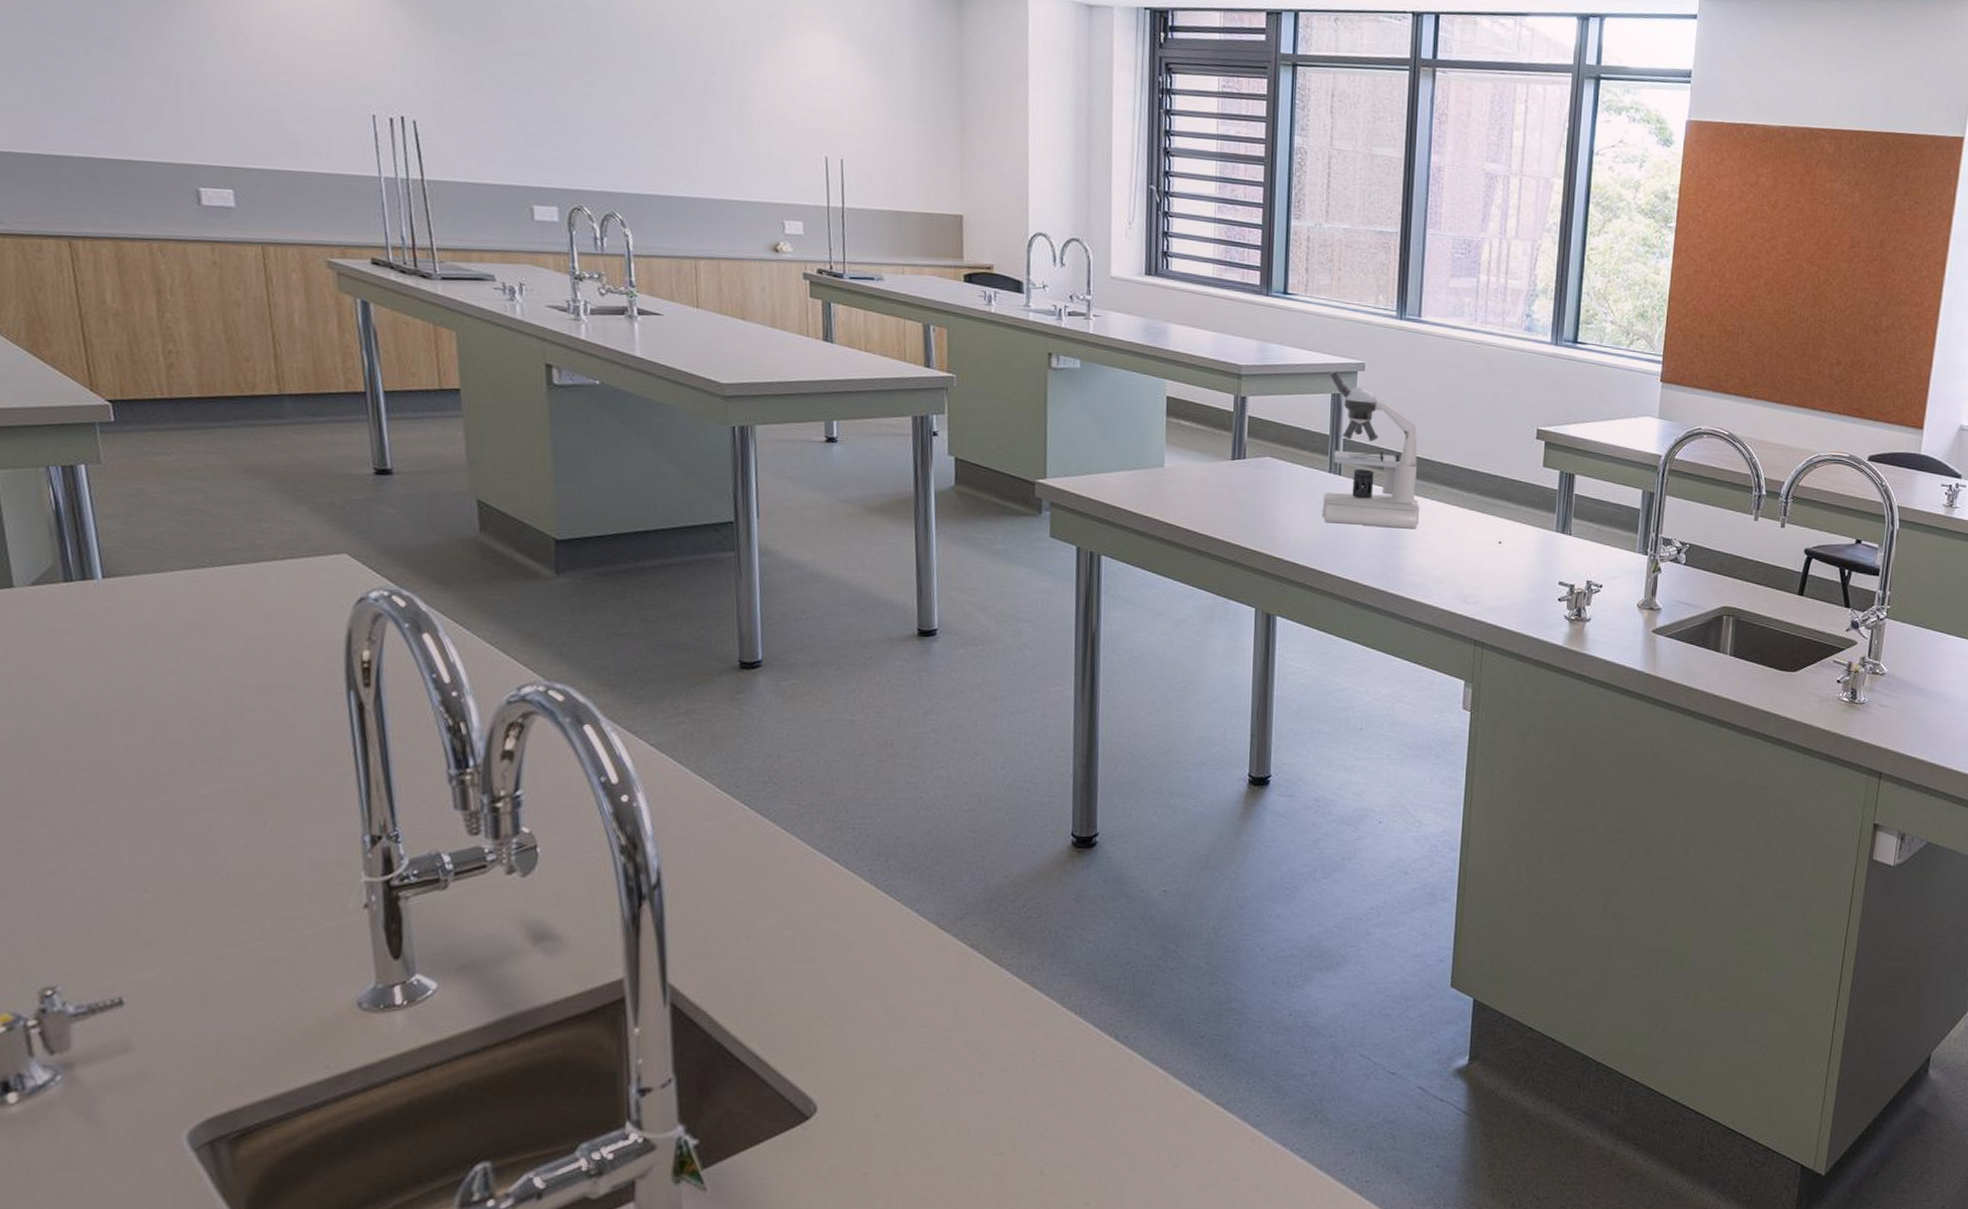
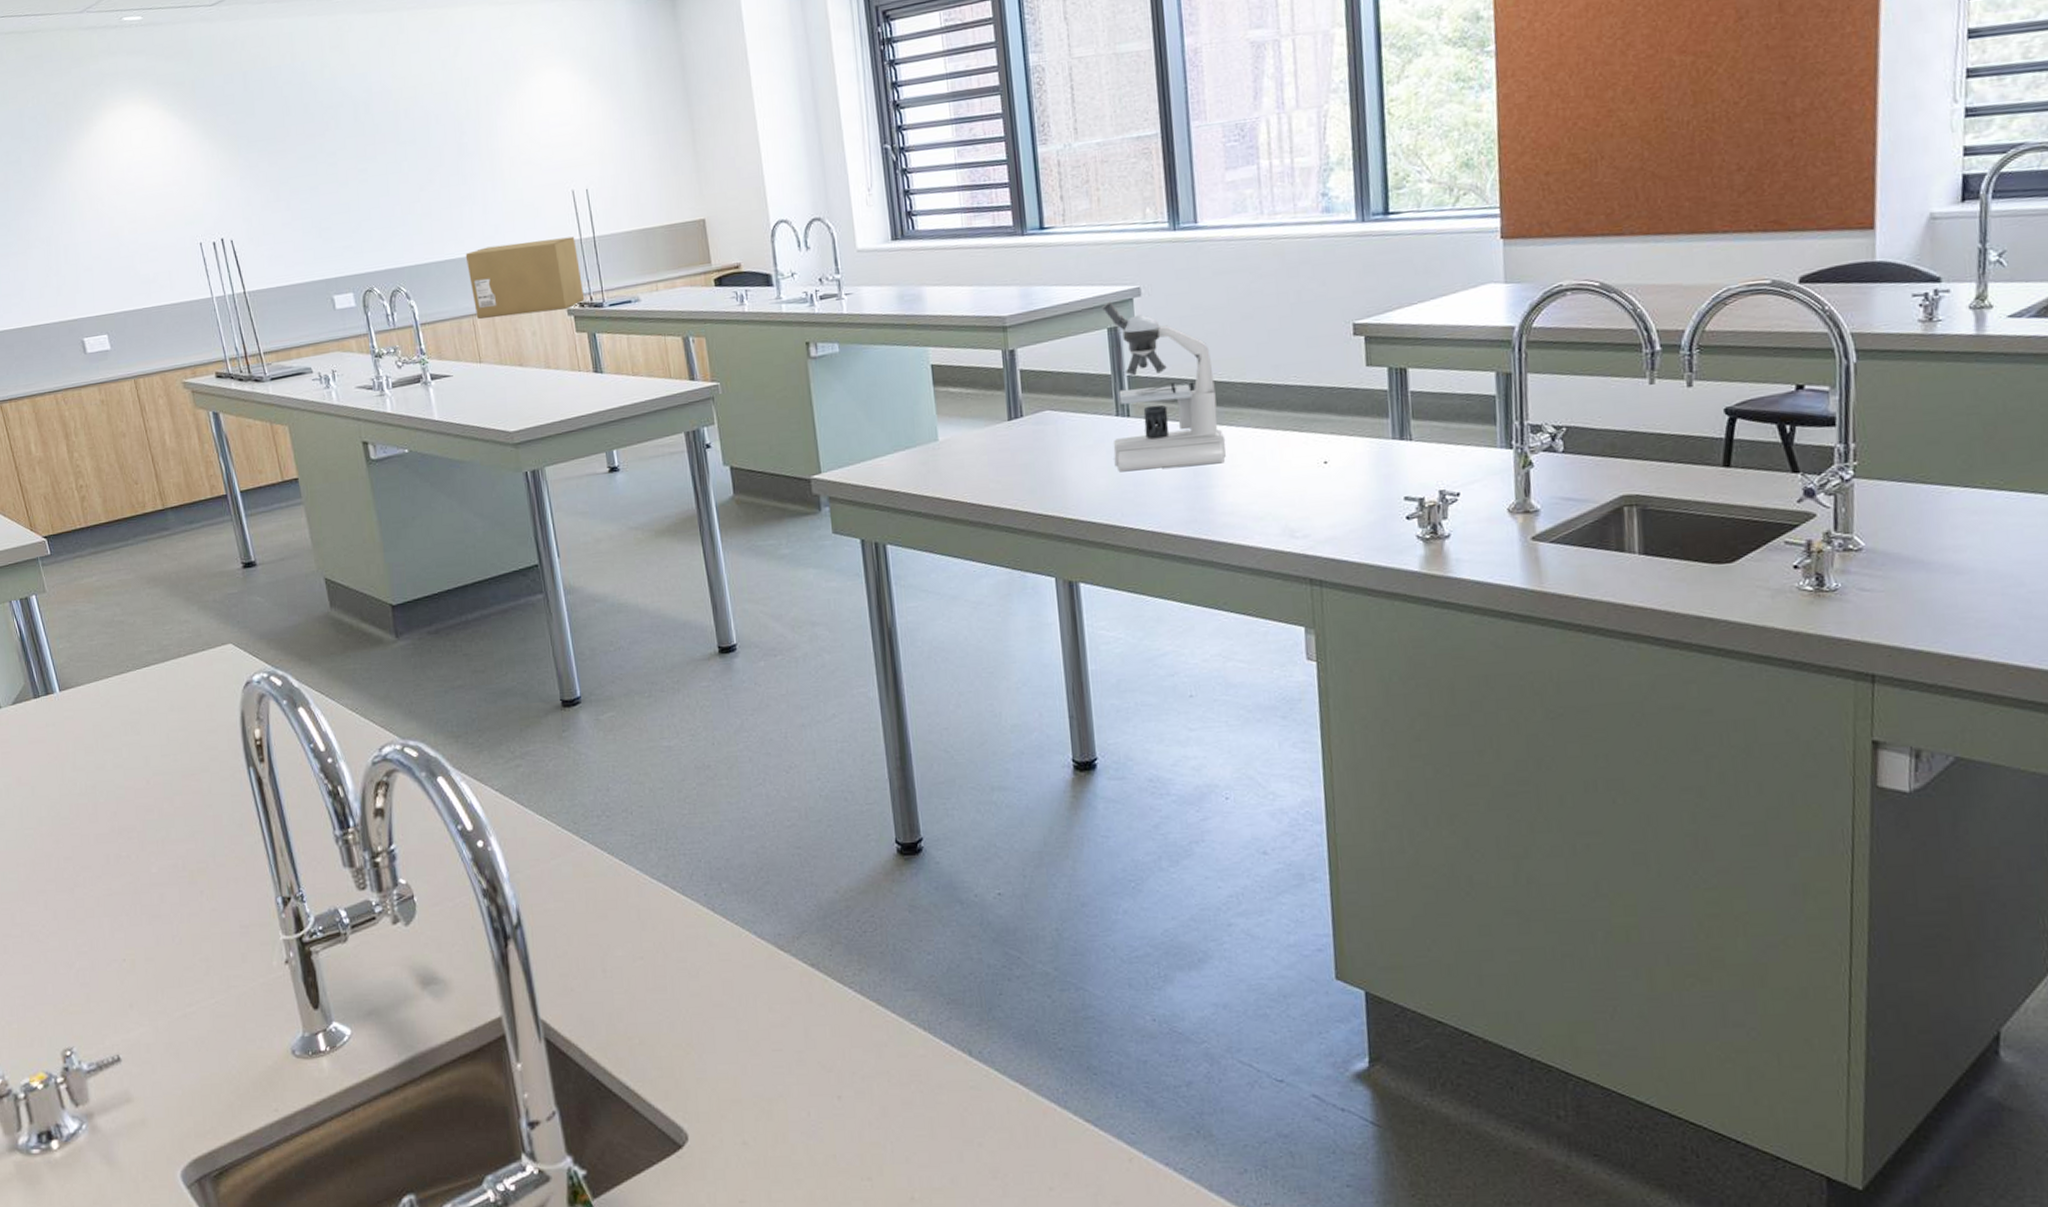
box: none [696,192,824,273] -> present [465,236,585,320]

